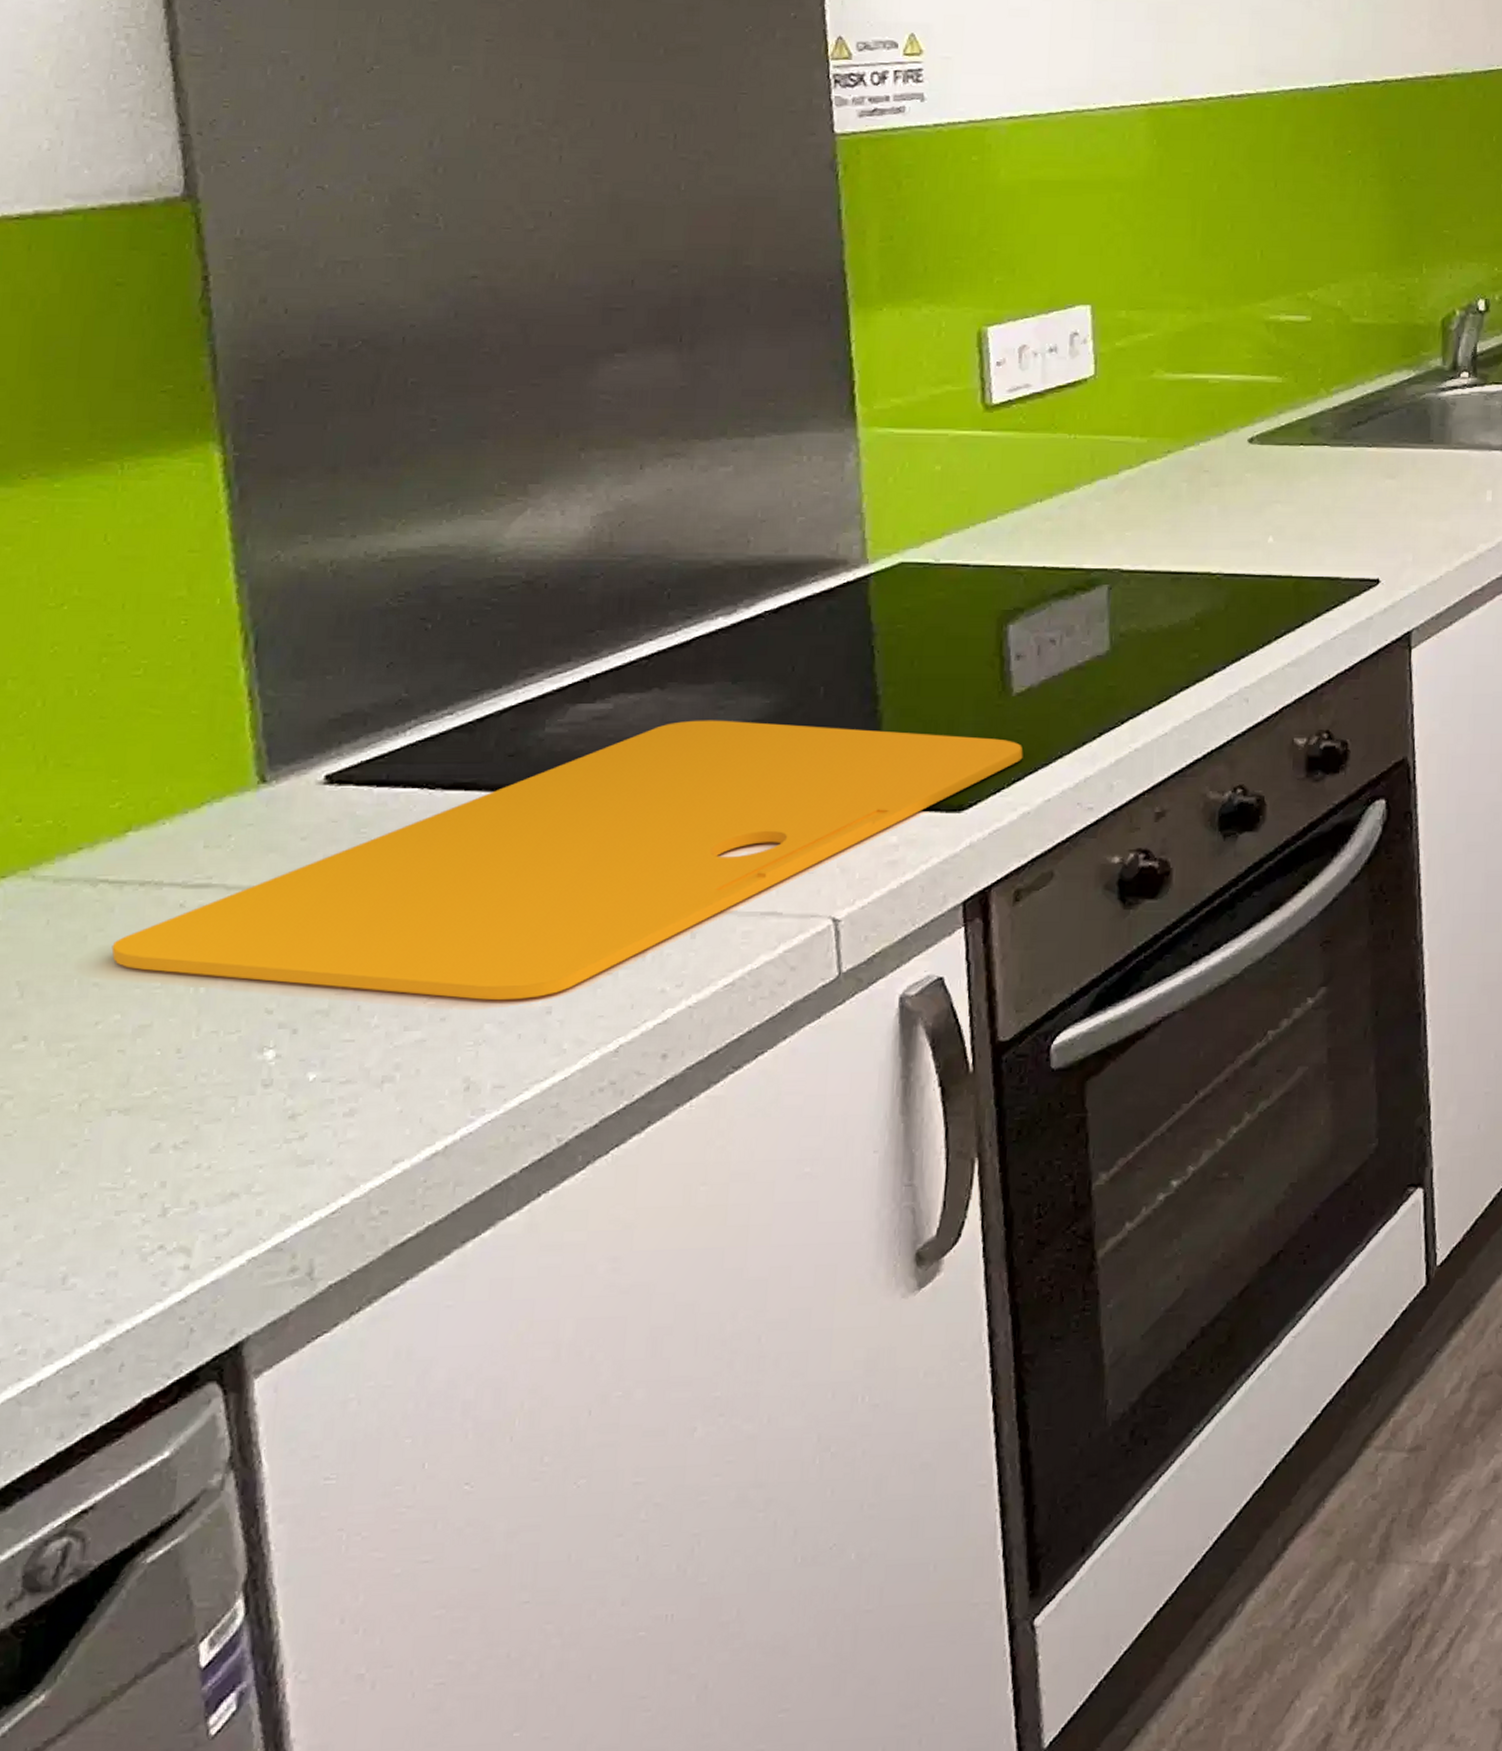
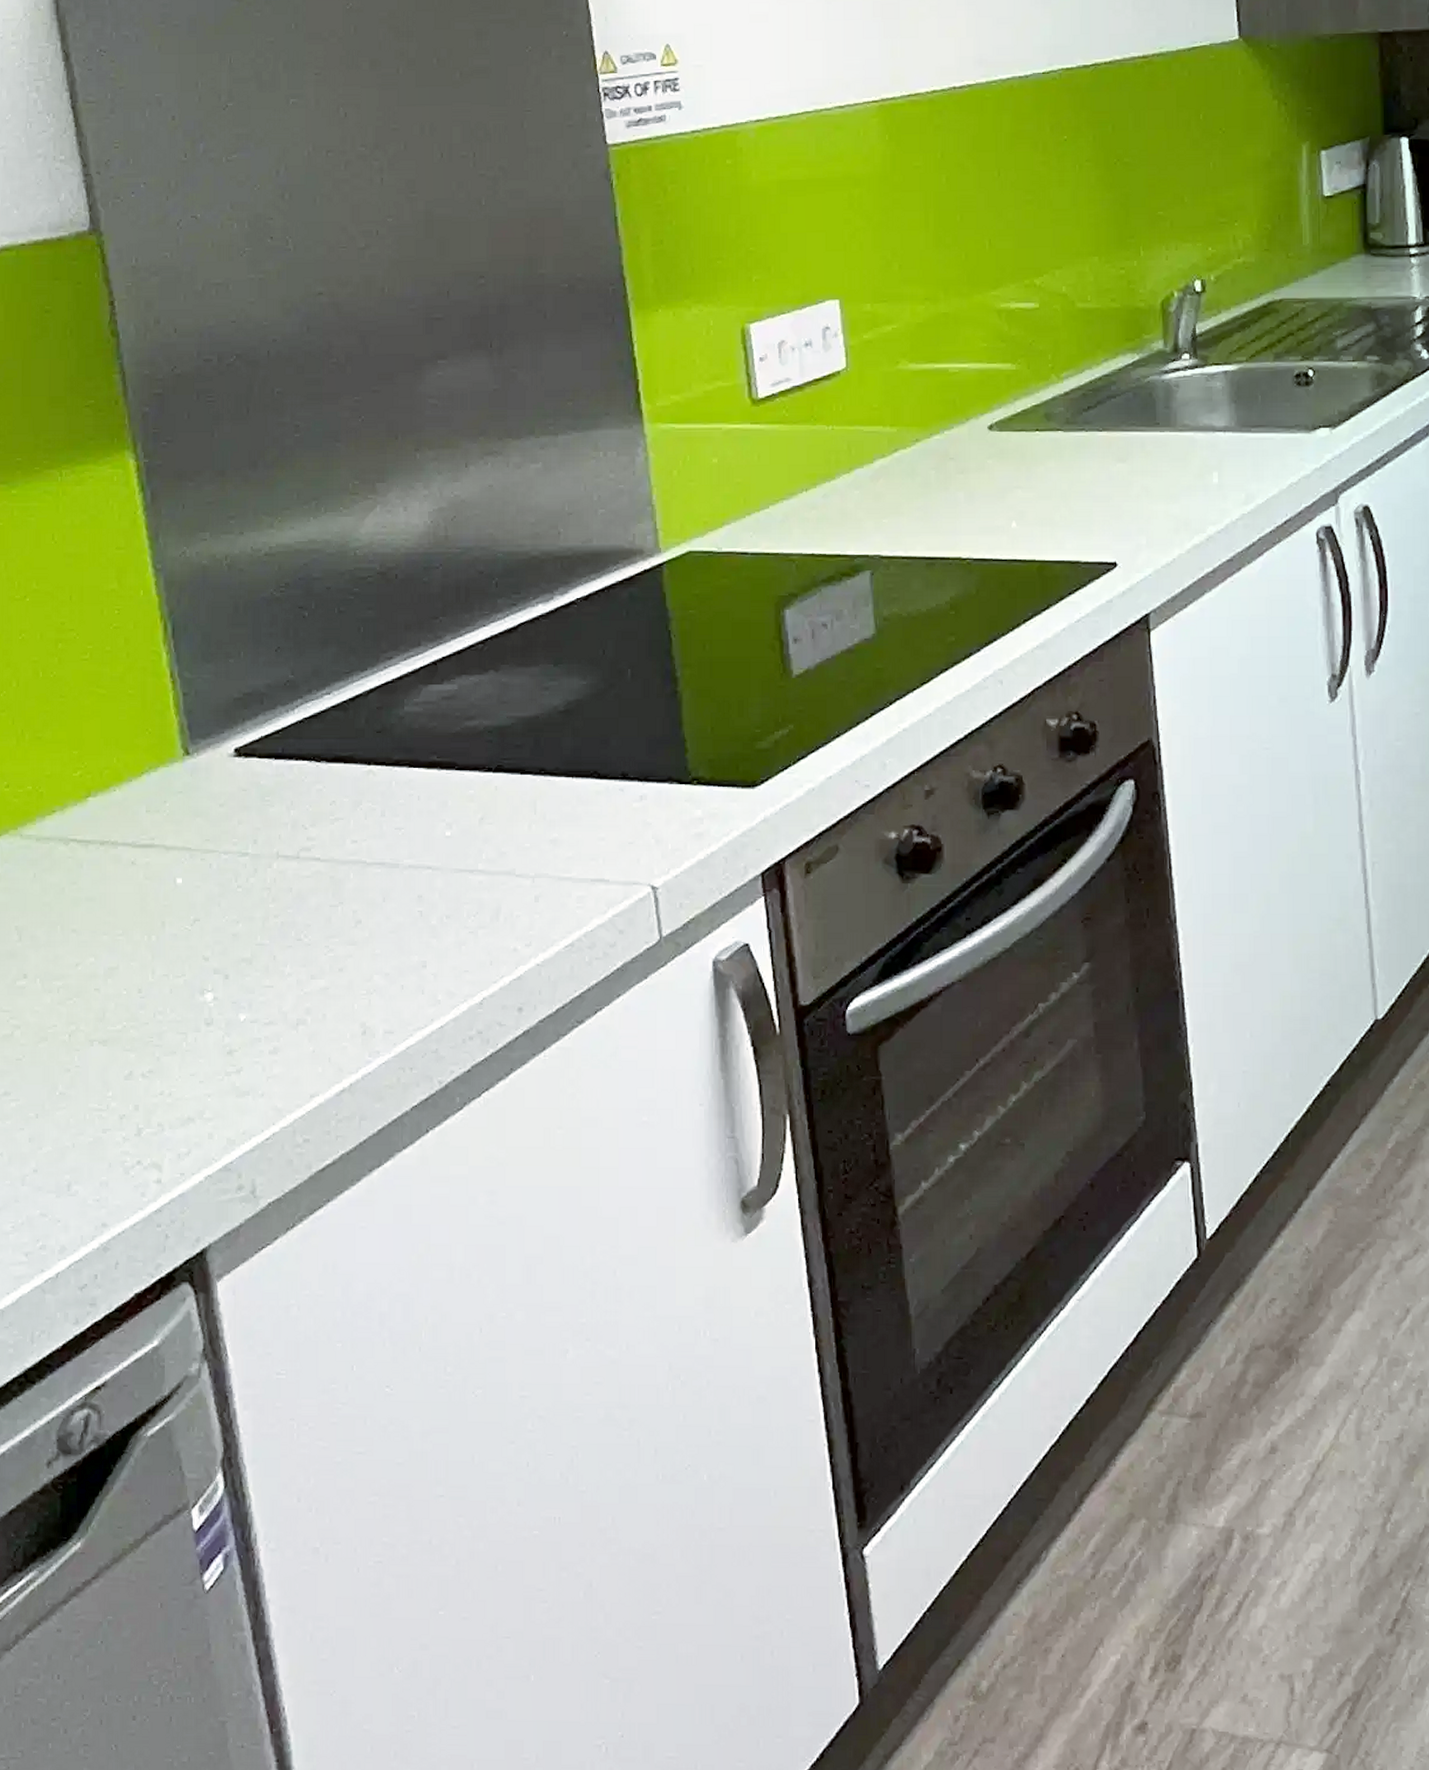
cutting board: present [111,720,1023,1001] -> none [83,700,805,954]

